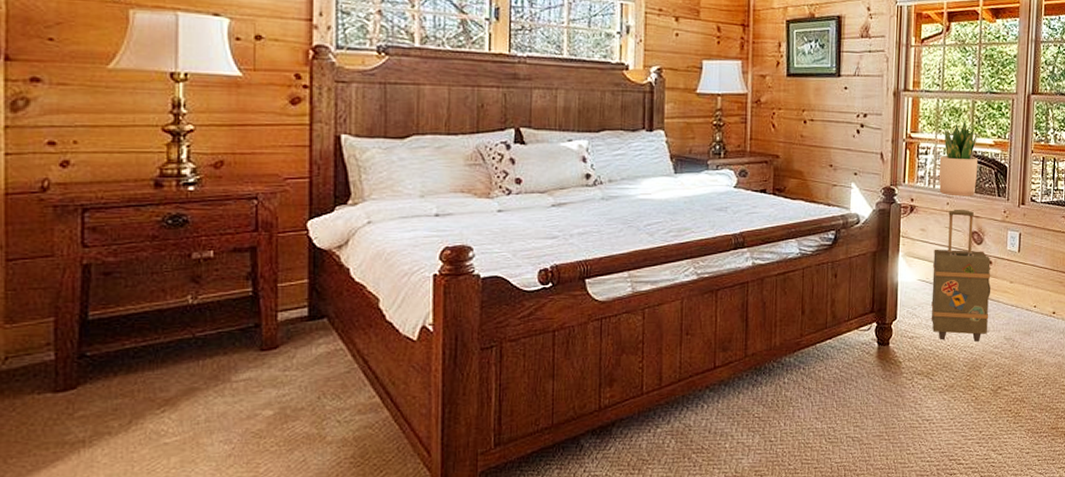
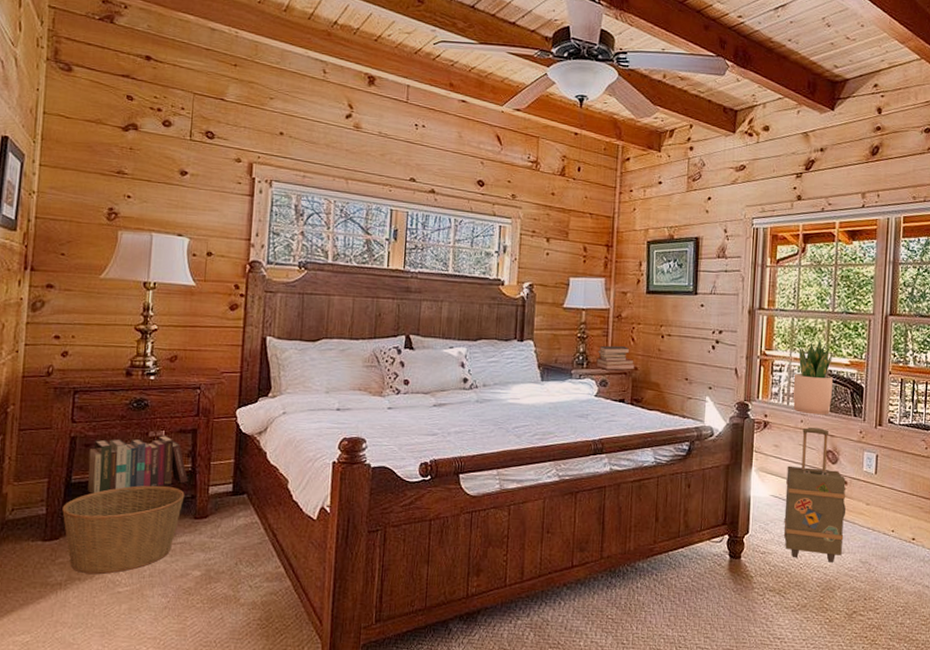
basket: none [78,315,246,426] -> present [62,485,185,574]
books: none [110,257,249,336] -> present [87,436,188,498]
books: none [734,133,777,159] -> present [596,345,635,371]

